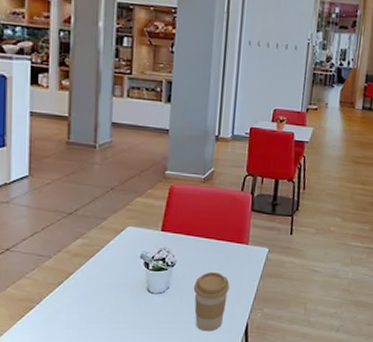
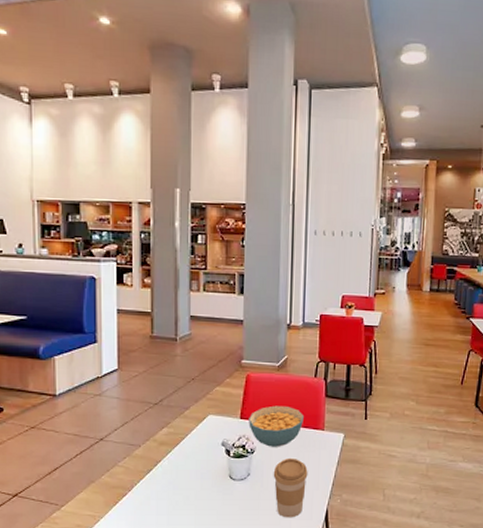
cereal bowl: none [170,218,228,261] -> present [249,405,303,447]

